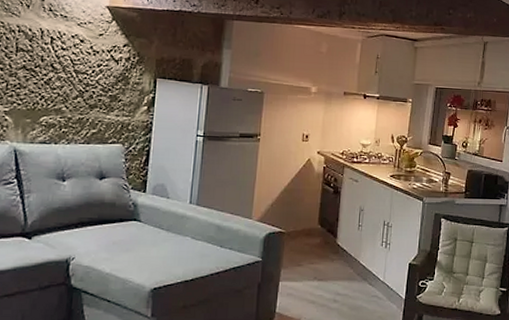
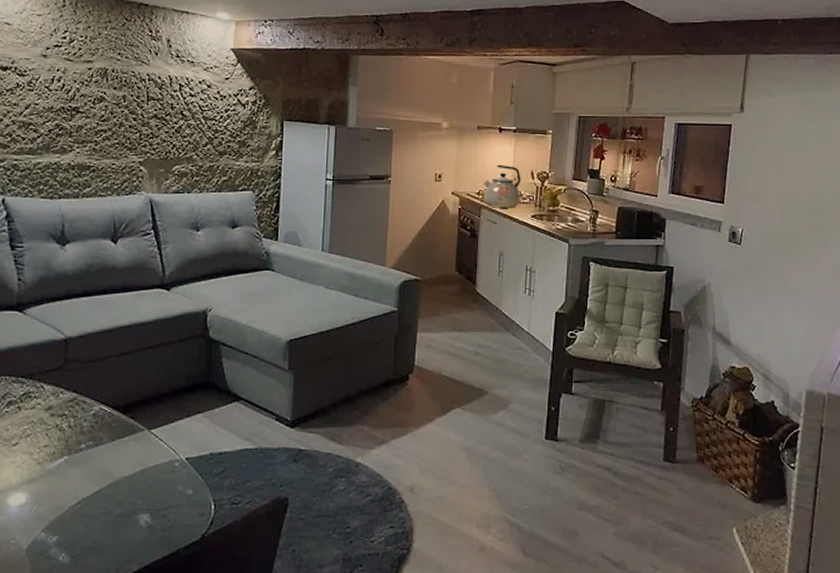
kettle: none [347,128,382,168] -> present [484,164,521,208]

